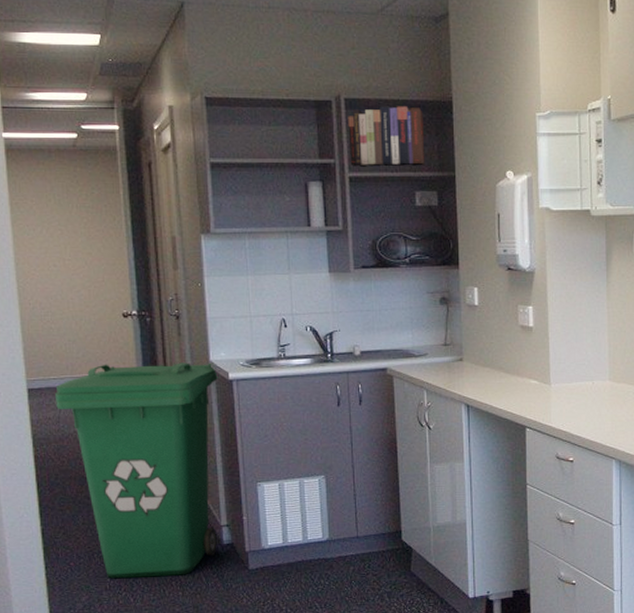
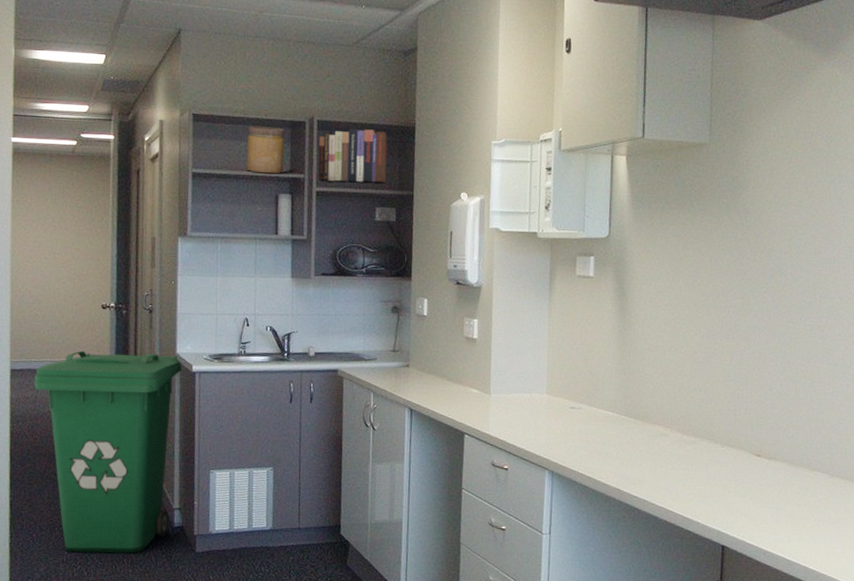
jar: none [267,108,311,160] -> present [246,126,286,174]

